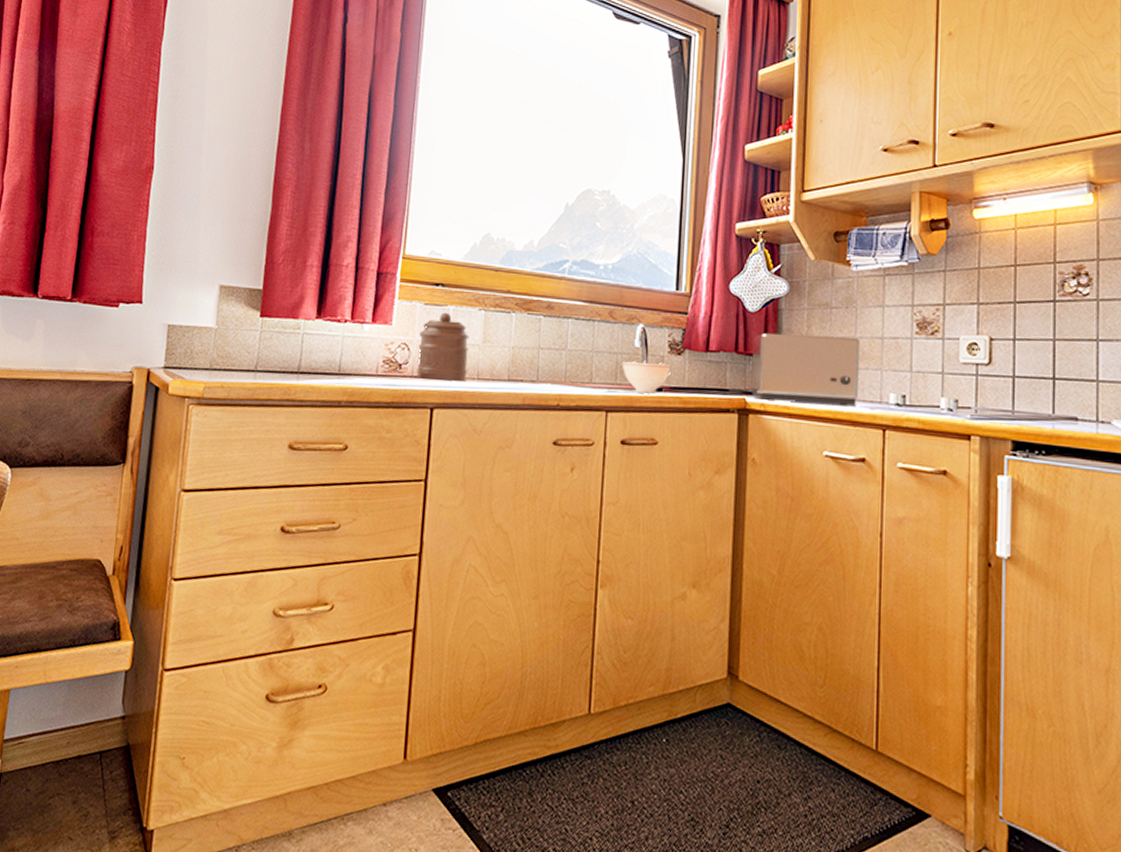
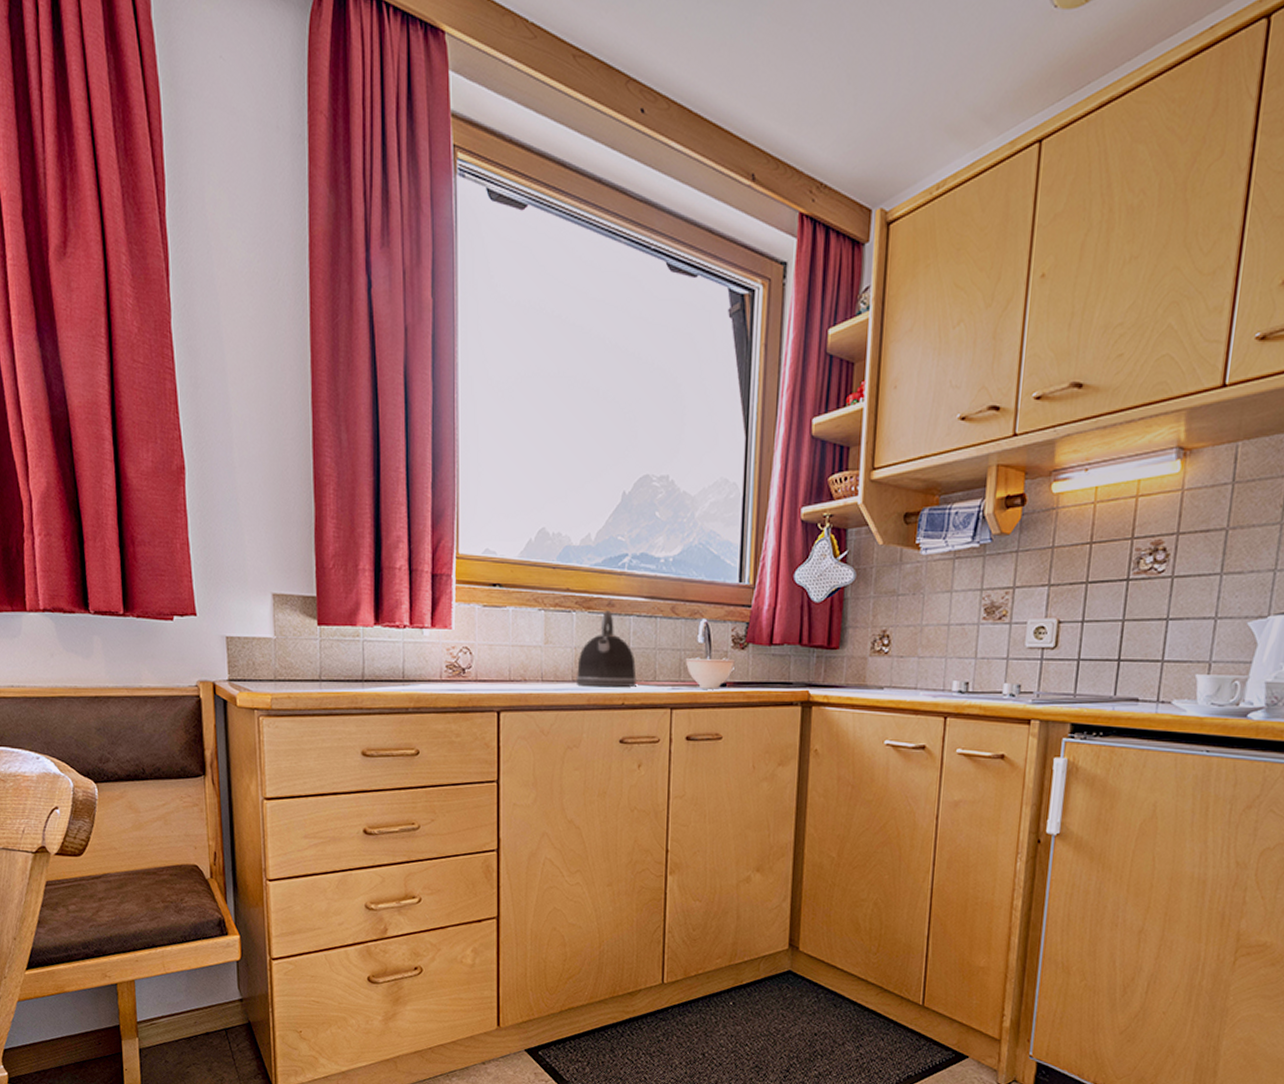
jar: present [416,312,469,381] -> none [480,614,531,684]
kettle: none [512,312,573,388] -> present [576,610,637,687]
toaster: present [750,332,861,406] -> none [814,623,927,695]

